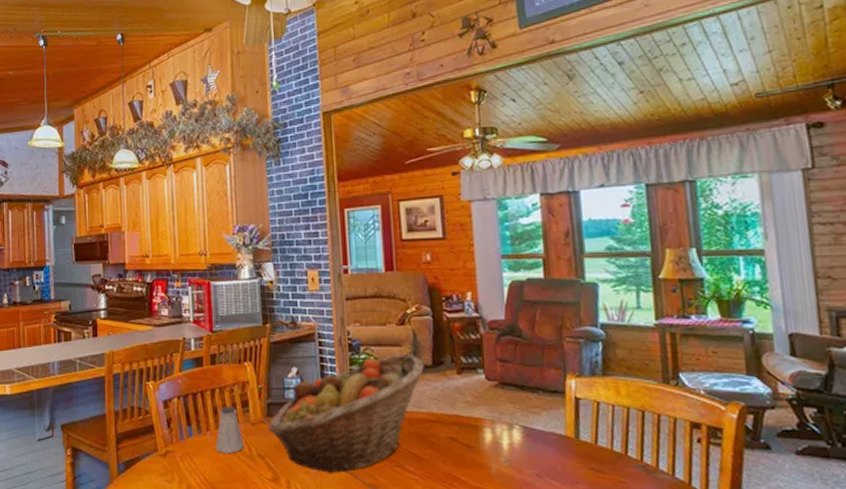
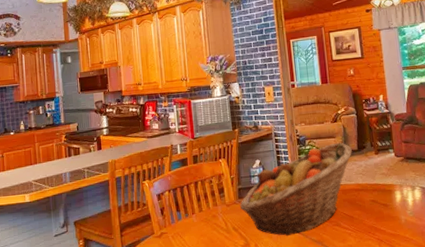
saltshaker: present [215,406,244,453] -> none [199,194,222,230]

